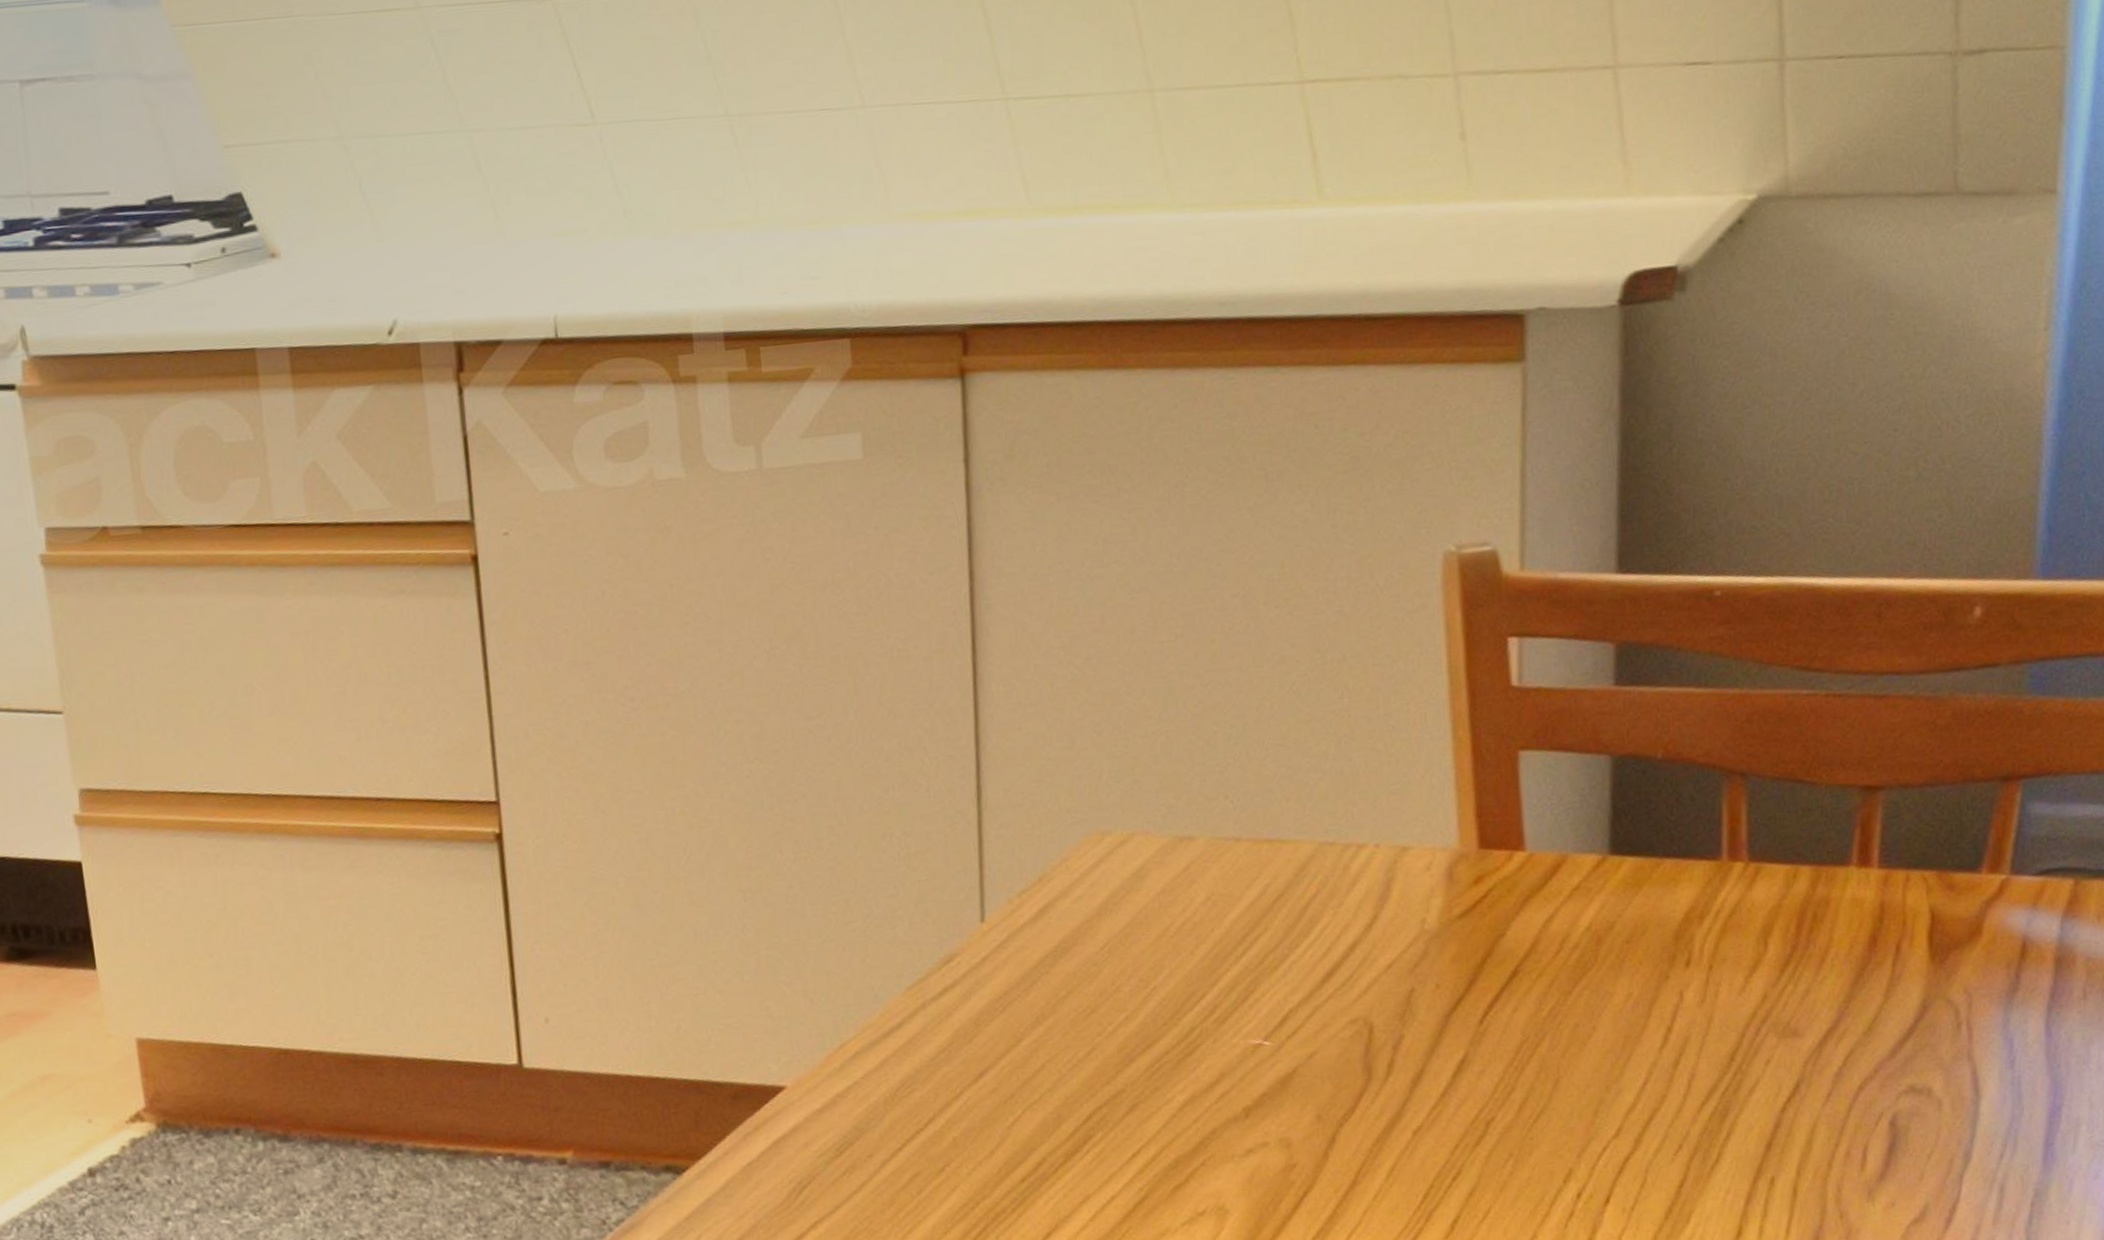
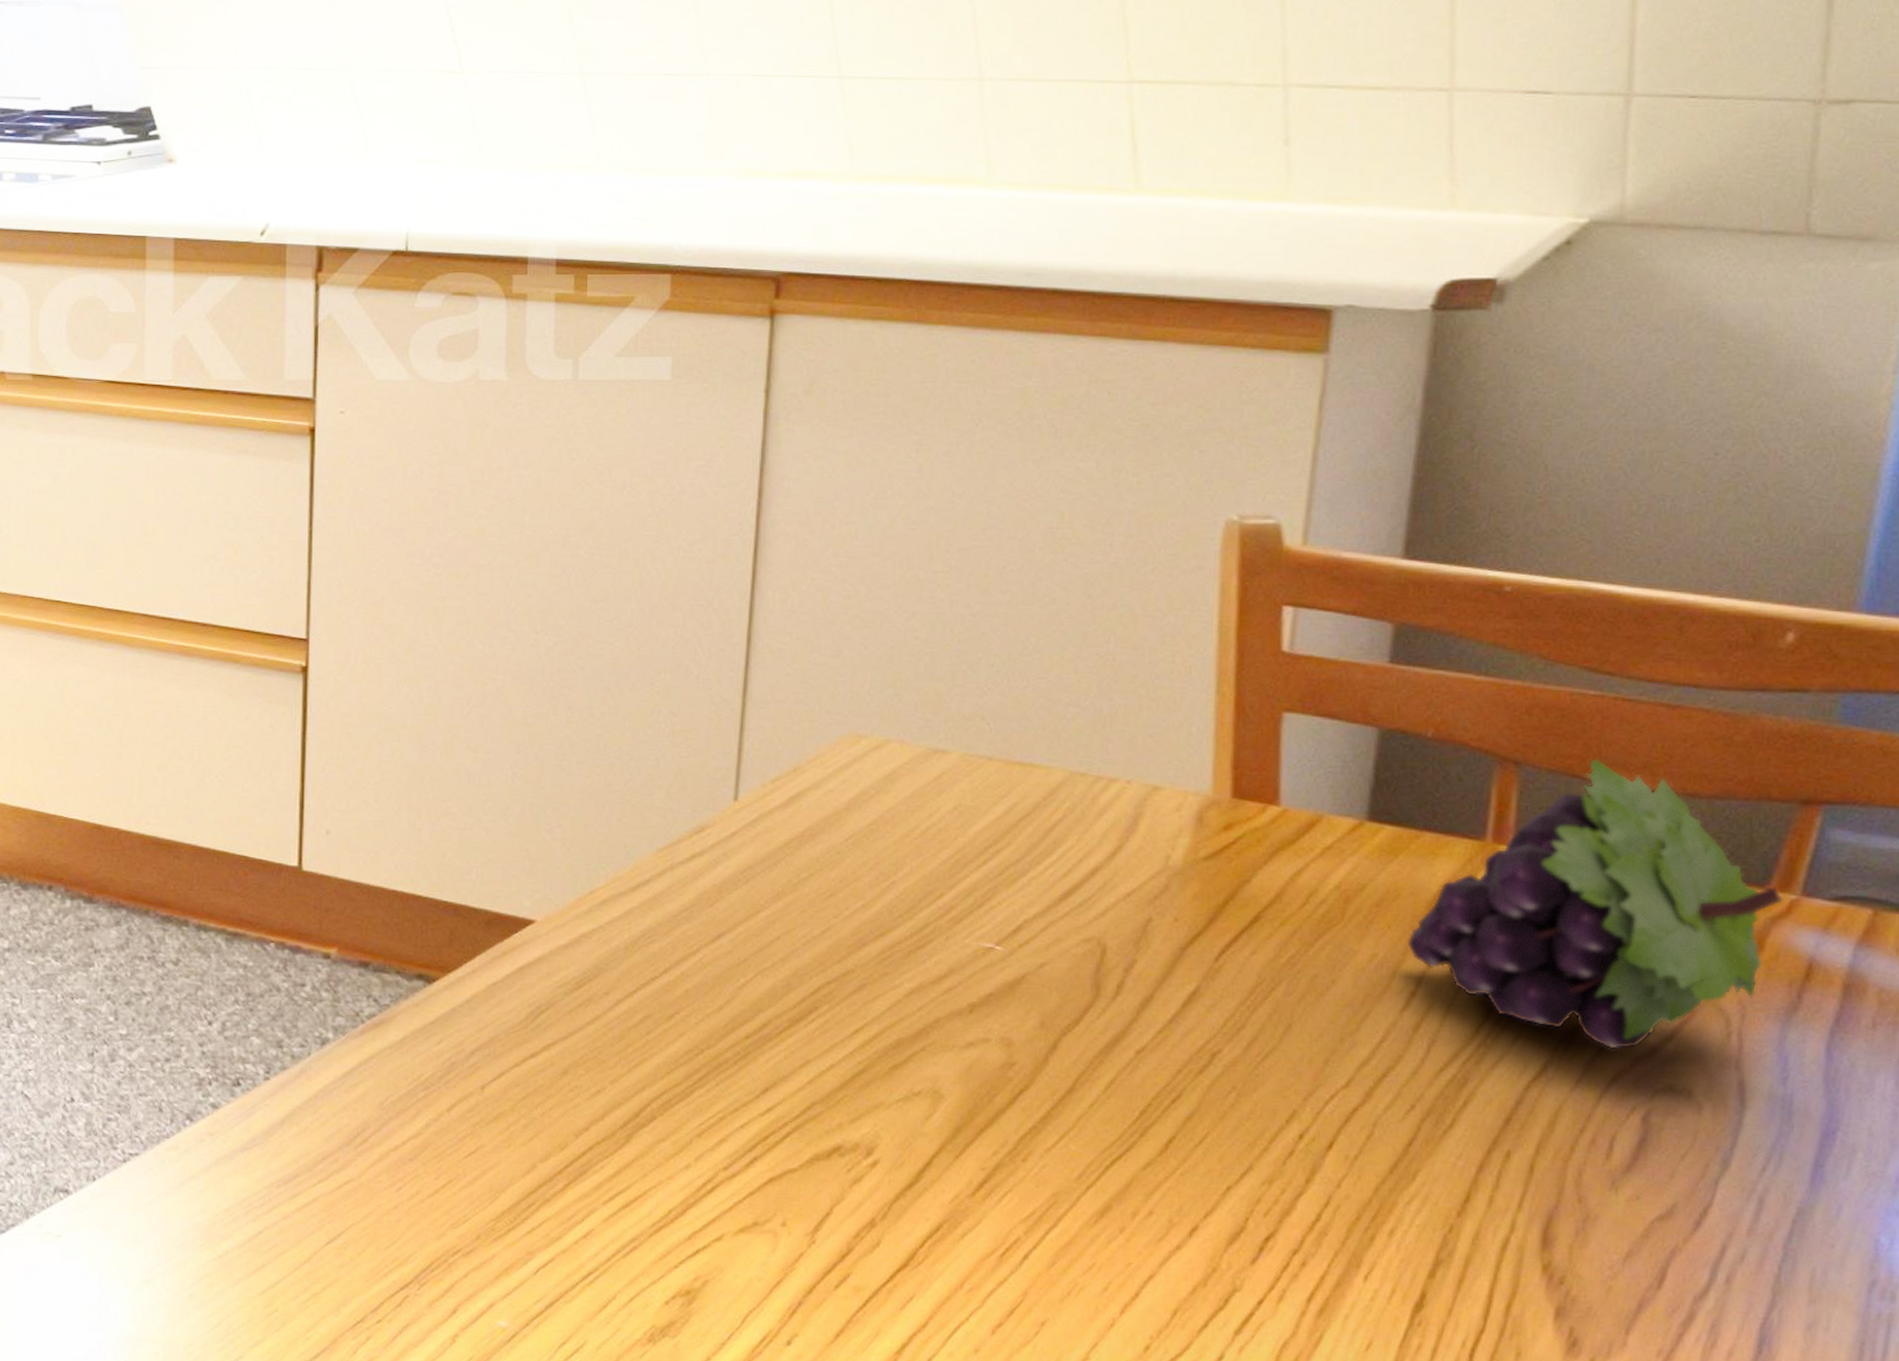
fruit: none [1659,759,1995,1058] -> present [1407,758,1784,1050]

